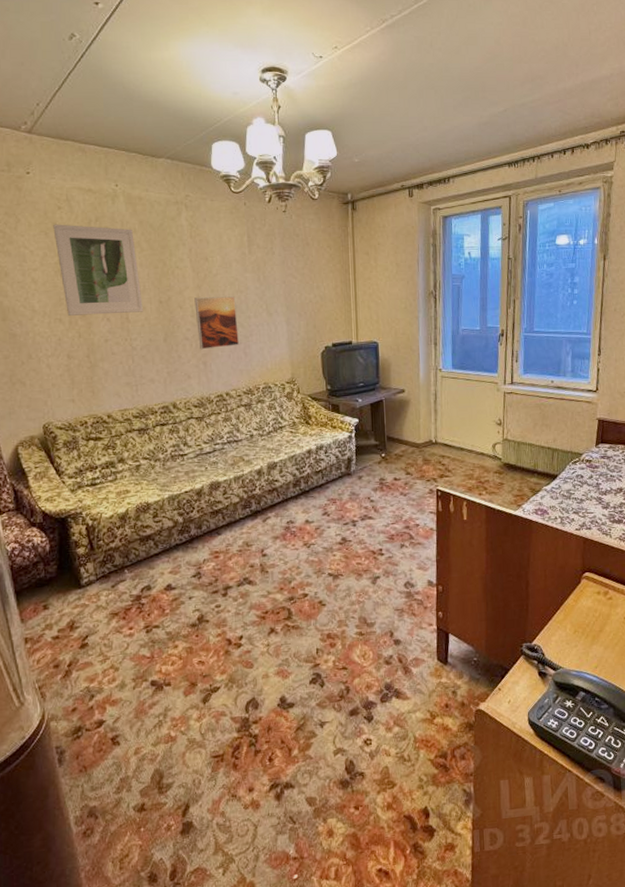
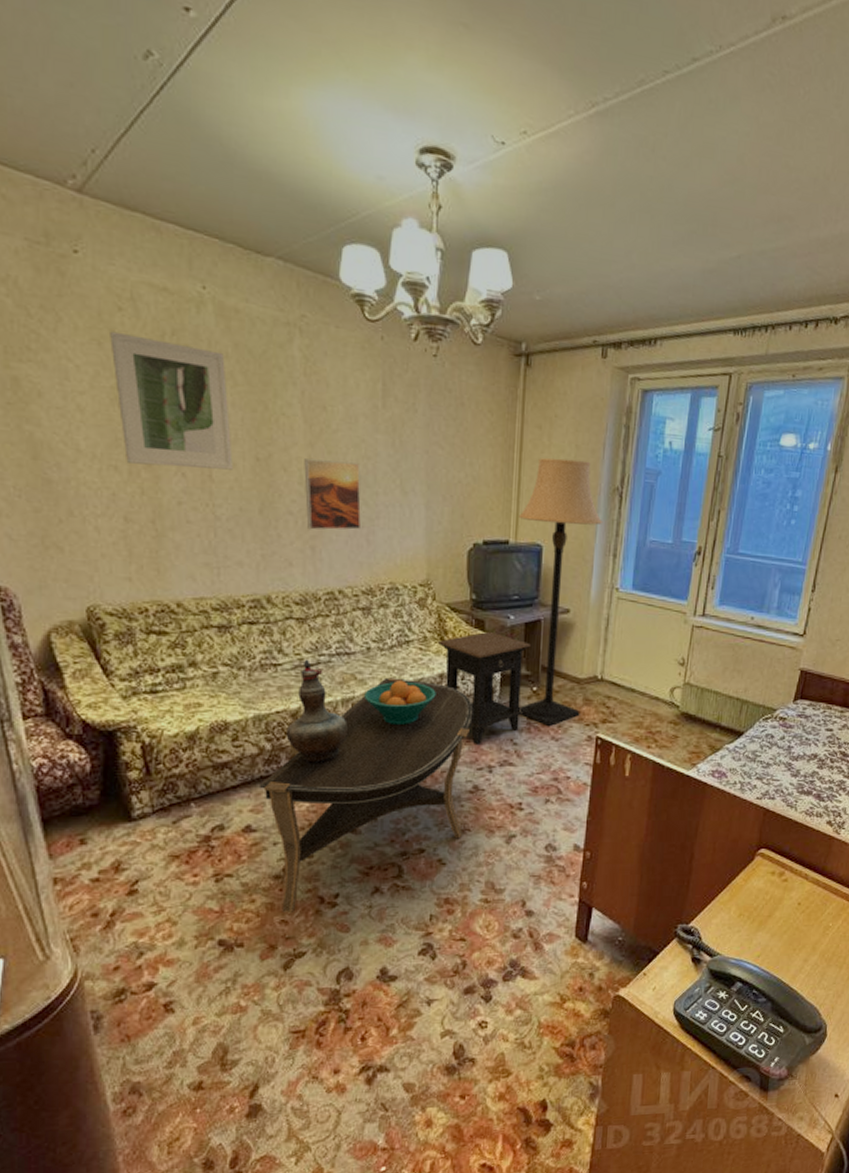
coffee table: none [175,456,337,655] -> present [259,677,473,914]
decorative vase: none [193,448,240,530] -> present [286,659,348,763]
fruit bowl: none [251,458,306,494] -> present [364,681,436,725]
side table: none [305,413,378,505] -> present [438,631,532,746]
lamp: none [358,274,424,485] -> present [518,458,603,727]

